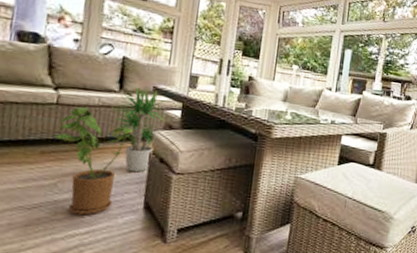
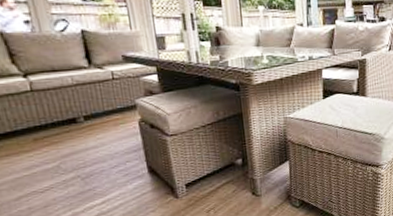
house plant: present [55,107,136,216] -> none [40,89,122,190]
potted plant: present [110,87,170,173] -> none [86,59,148,142]

